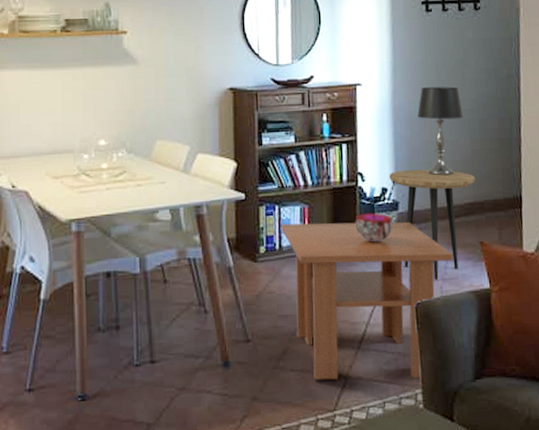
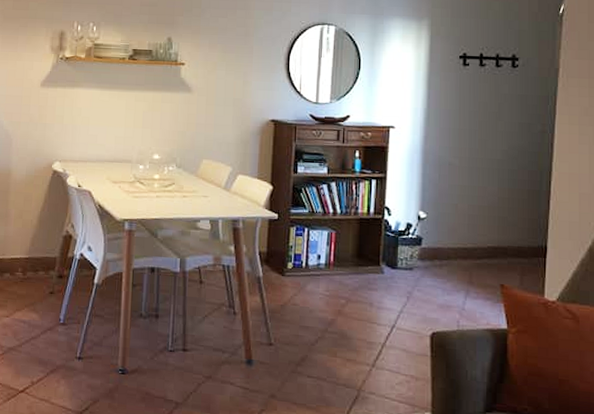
coffee table: present [281,221,454,380] -> none [309,245,473,403]
decorative bowl: present [355,212,393,242] -> none [378,244,415,272]
side table: present [389,169,475,280] -> none [415,209,500,315]
table lamp: present [417,86,463,176] -> none [447,135,493,219]

